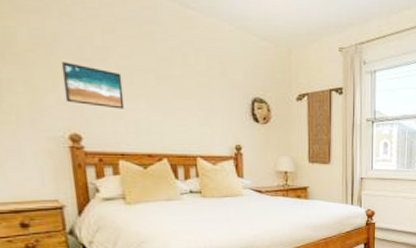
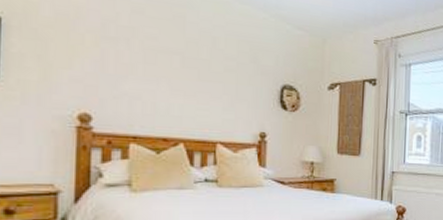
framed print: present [61,62,125,109] -> none [80,39,145,90]

